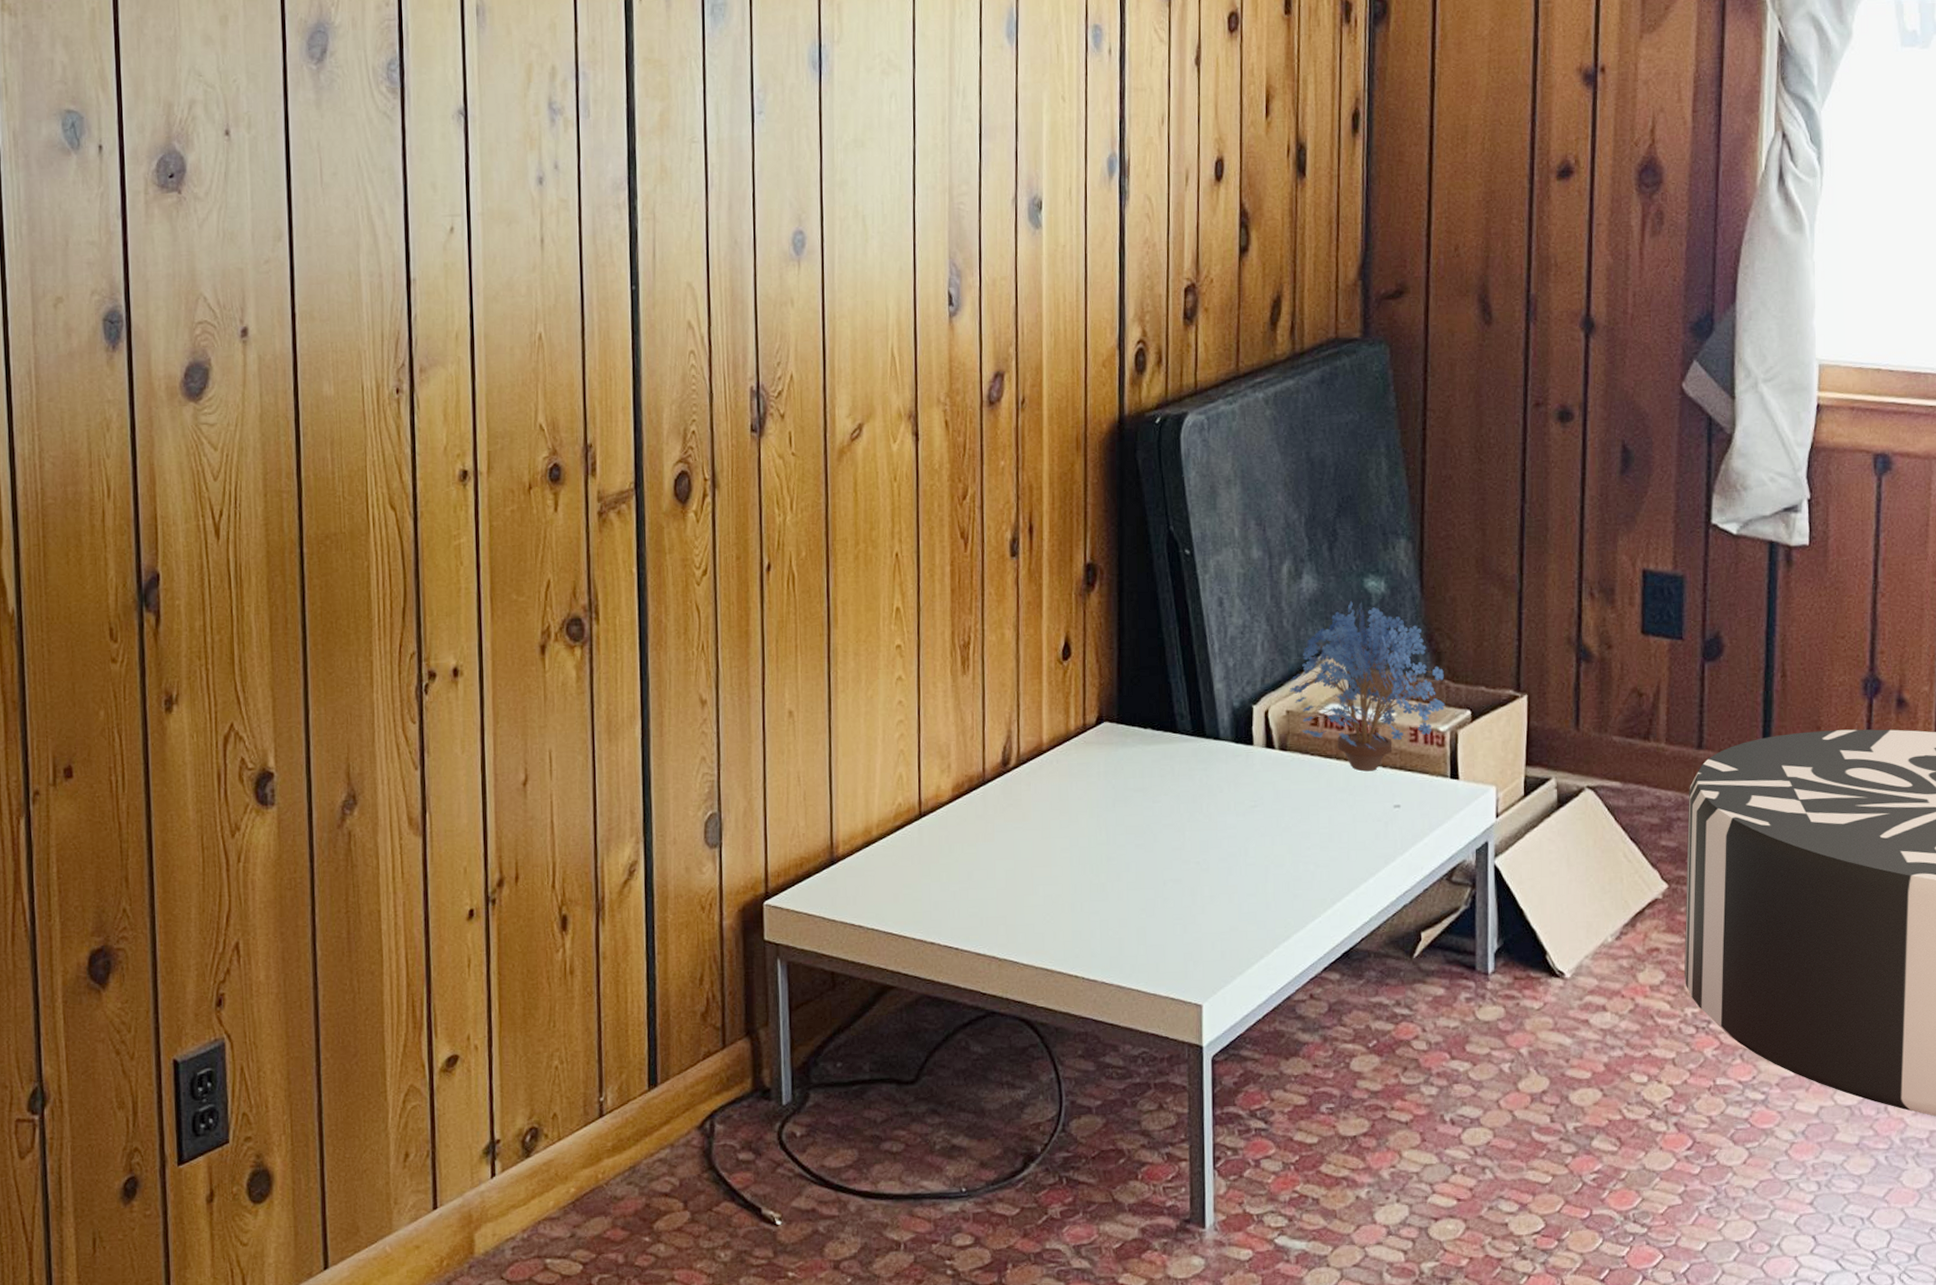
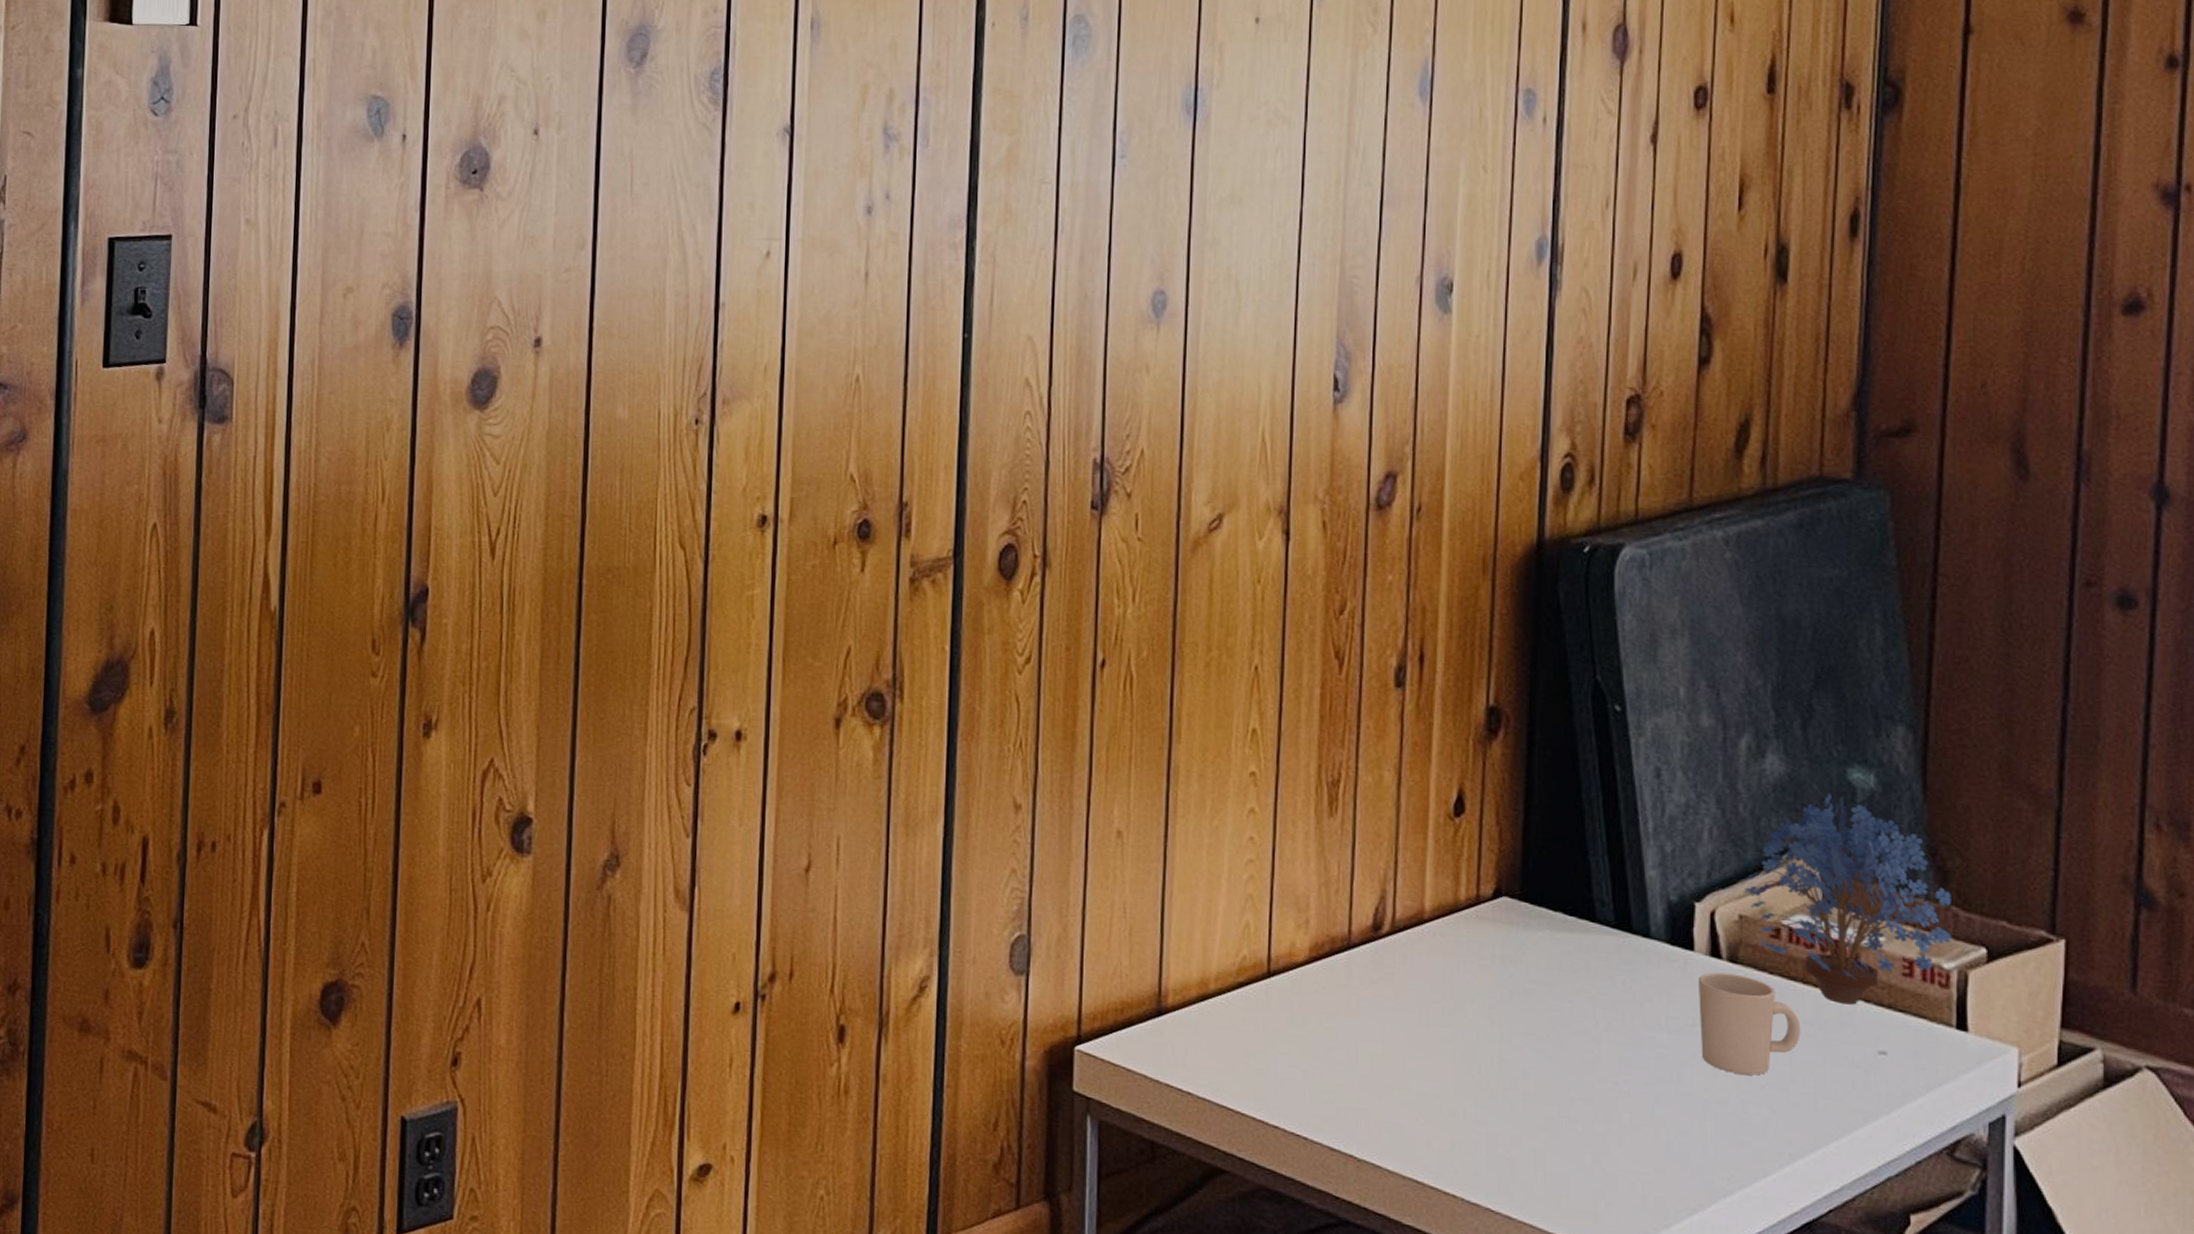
mug: none [1257,759,1336,841] -> present [1697,972,1801,1076]

